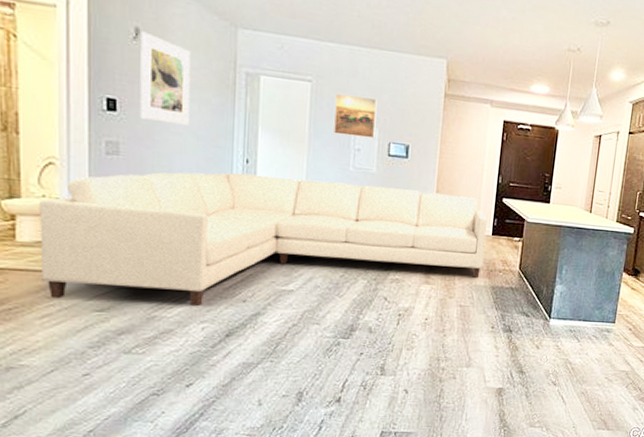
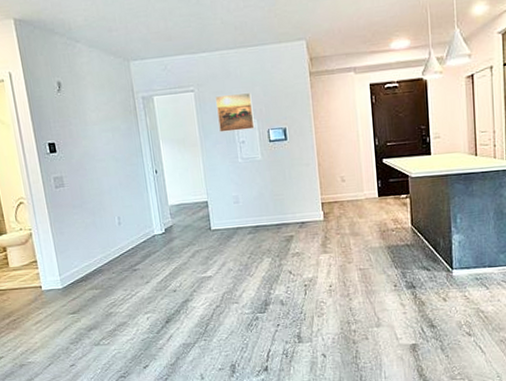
sofa: present [40,172,488,306] -> none [19,164,376,308]
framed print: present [139,31,191,126] -> none [62,83,108,154]

